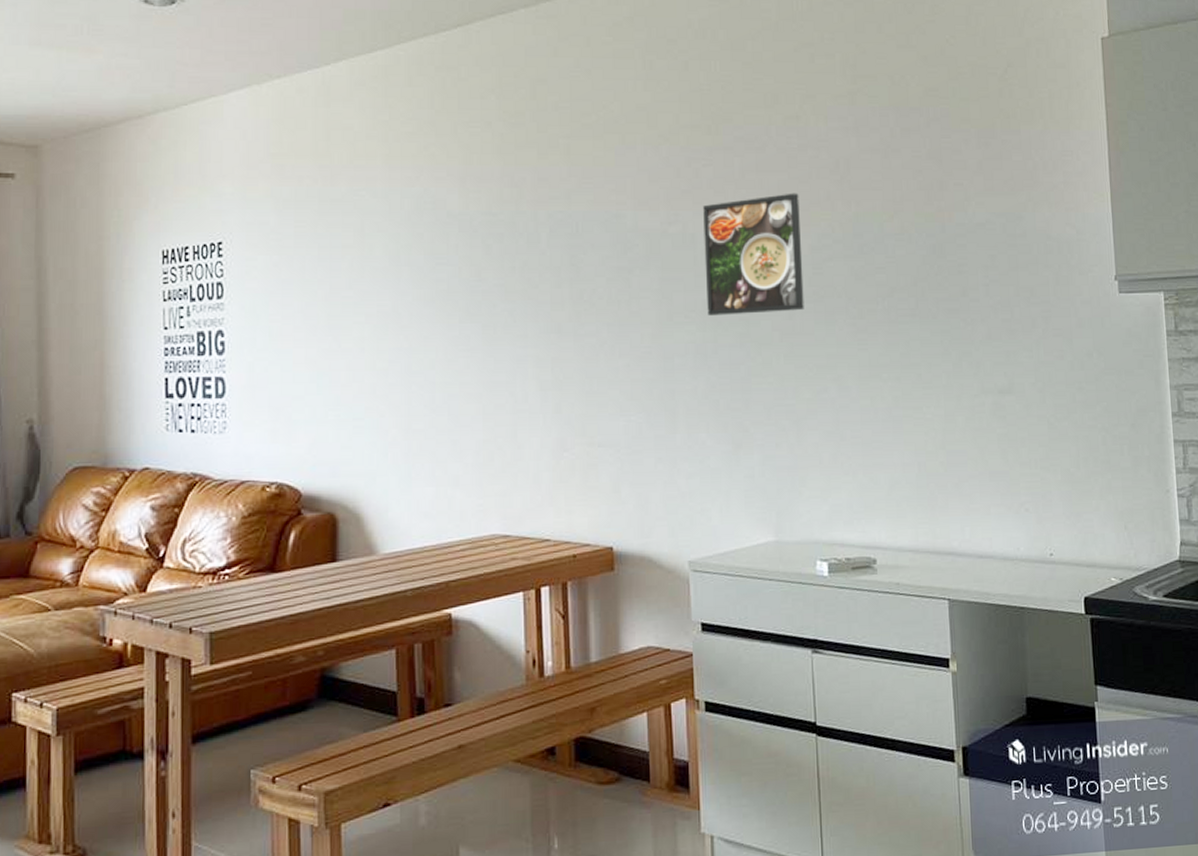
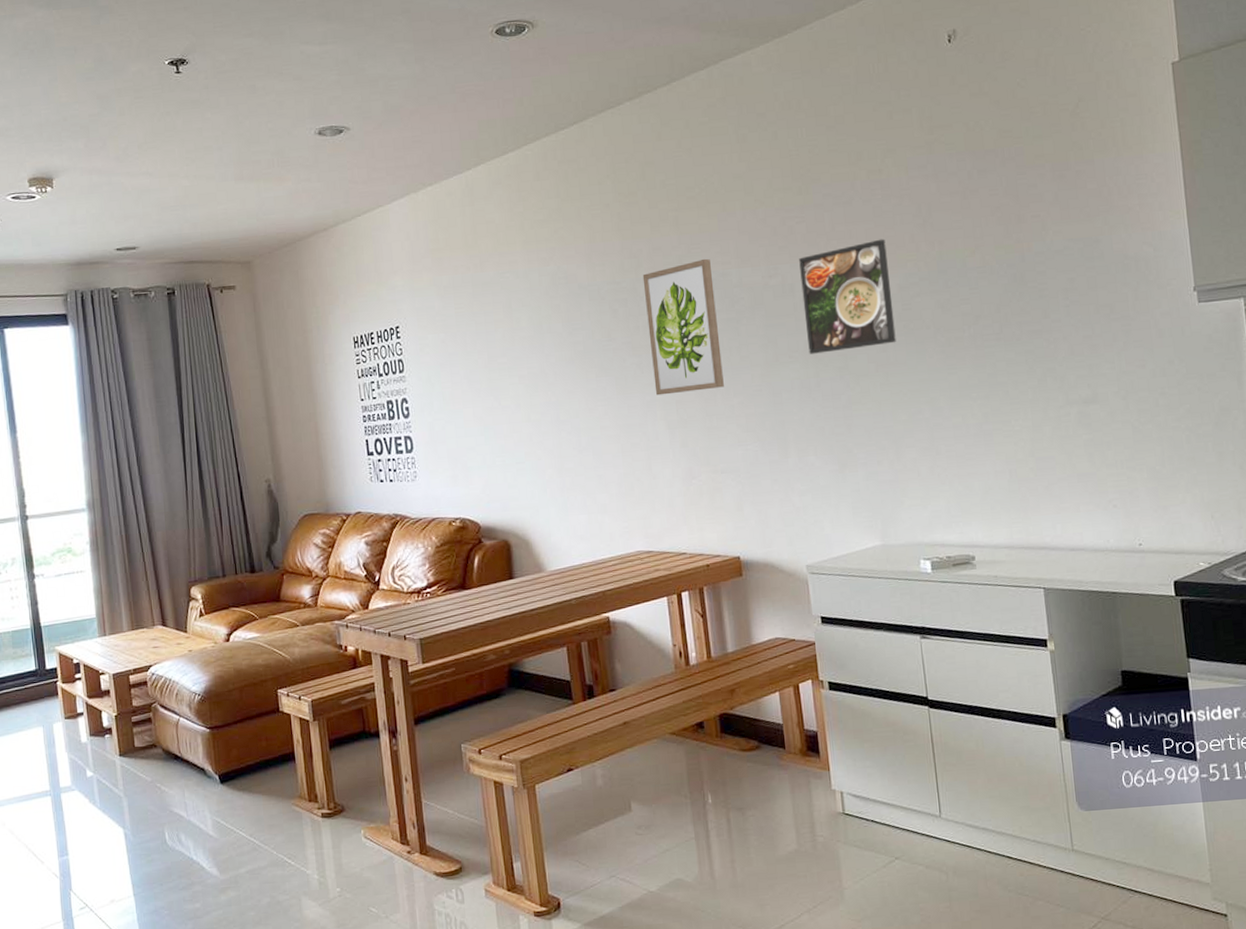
wall art: none [524,196,609,350] -> present [642,258,724,396]

